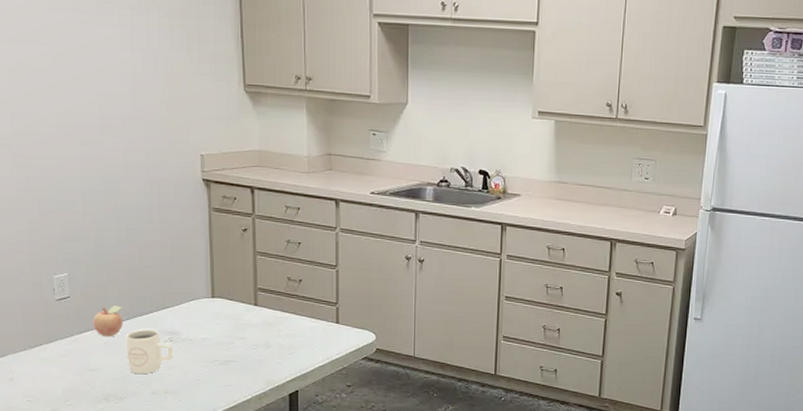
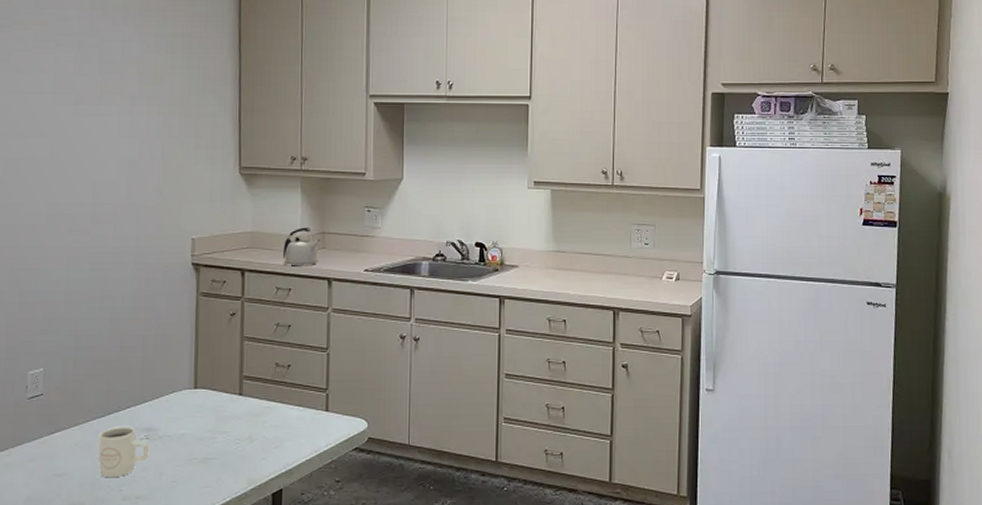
fruit: present [93,306,124,337] -> none [65,402,99,437]
kettle: none [291,148,327,187] -> present [283,227,321,266]

